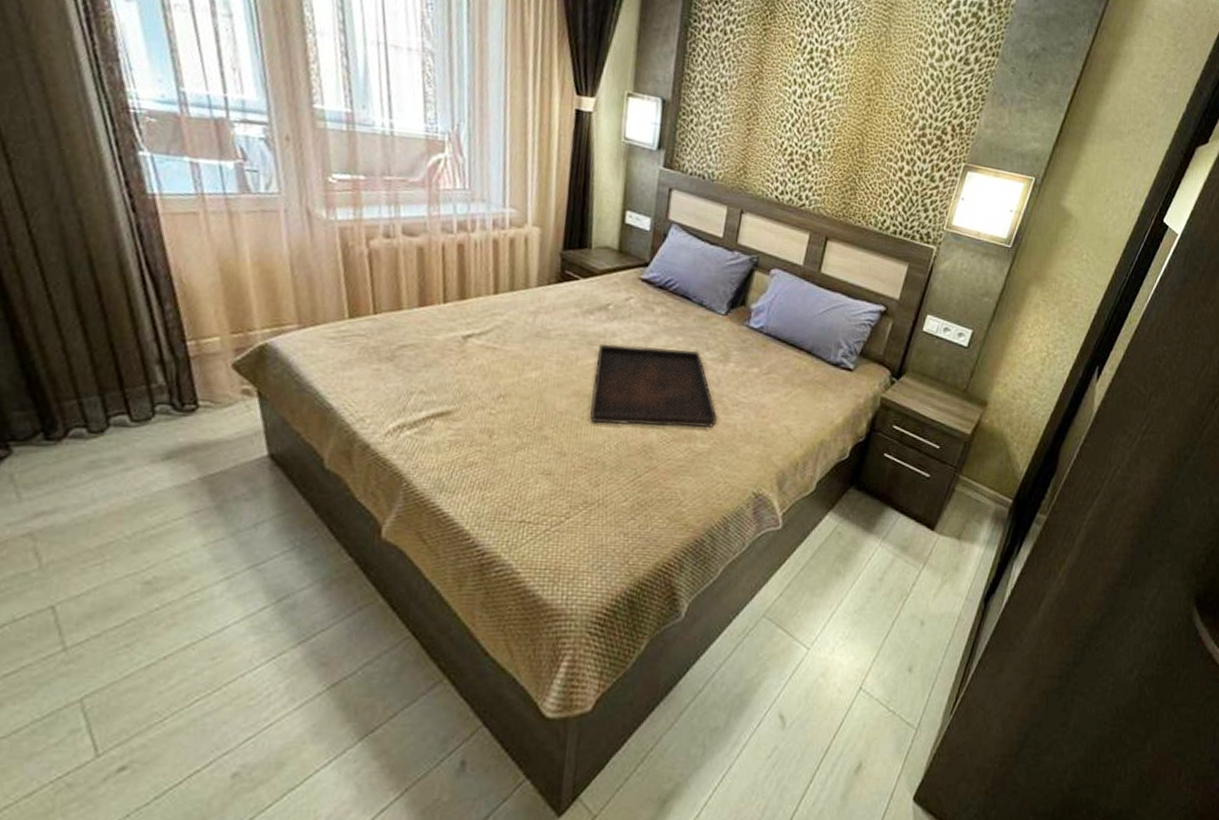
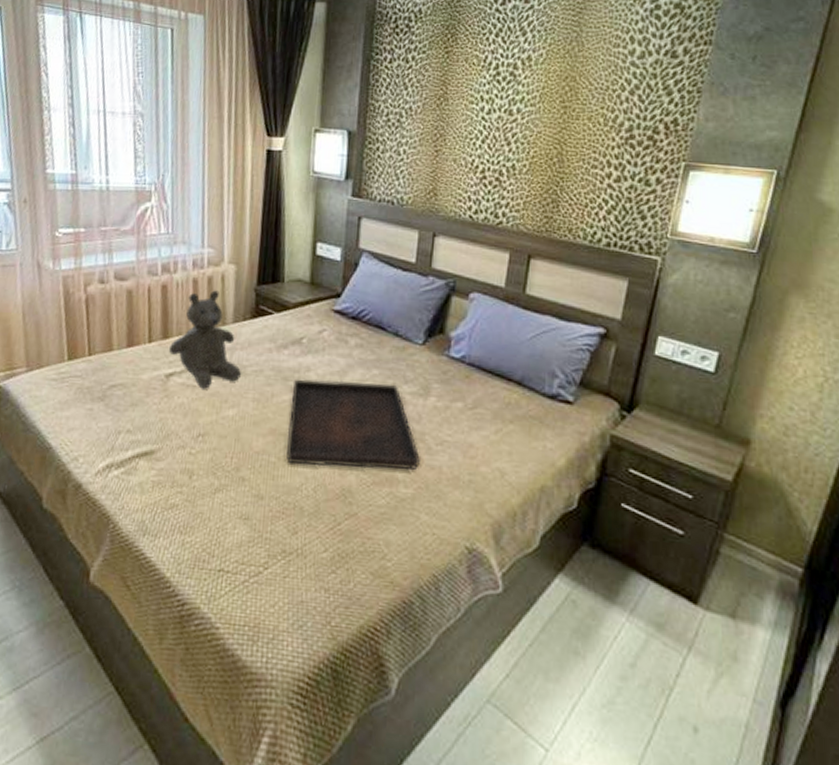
teddy bear: none [465,252,545,352] -> present [168,290,241,389]

